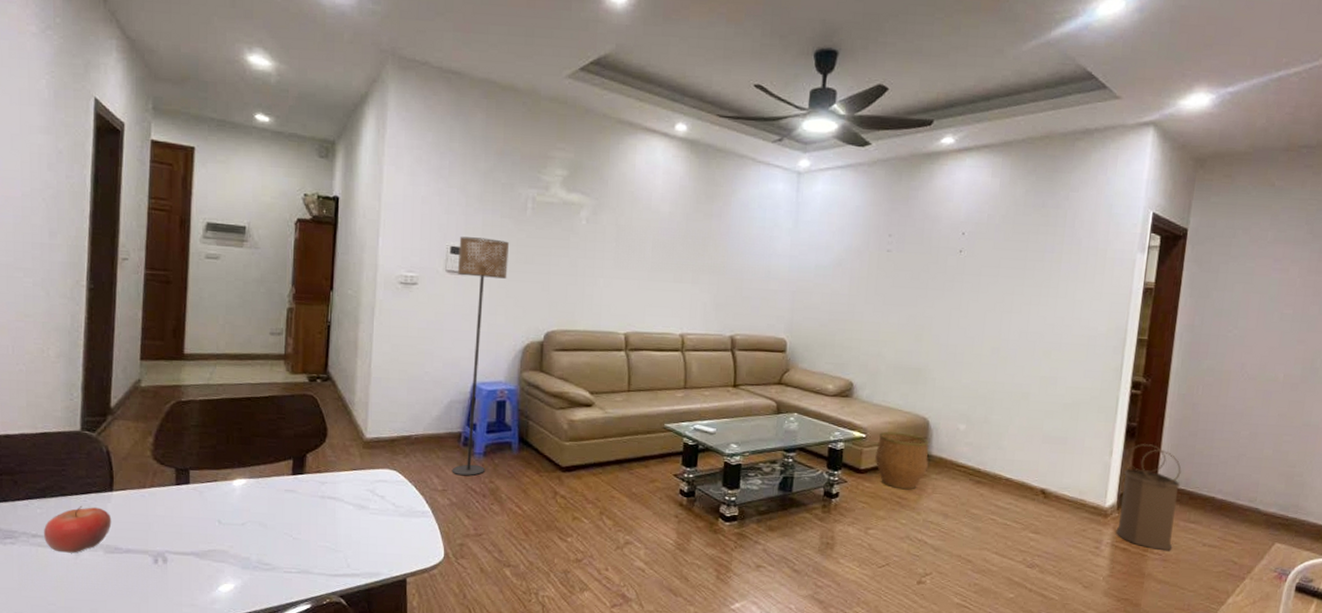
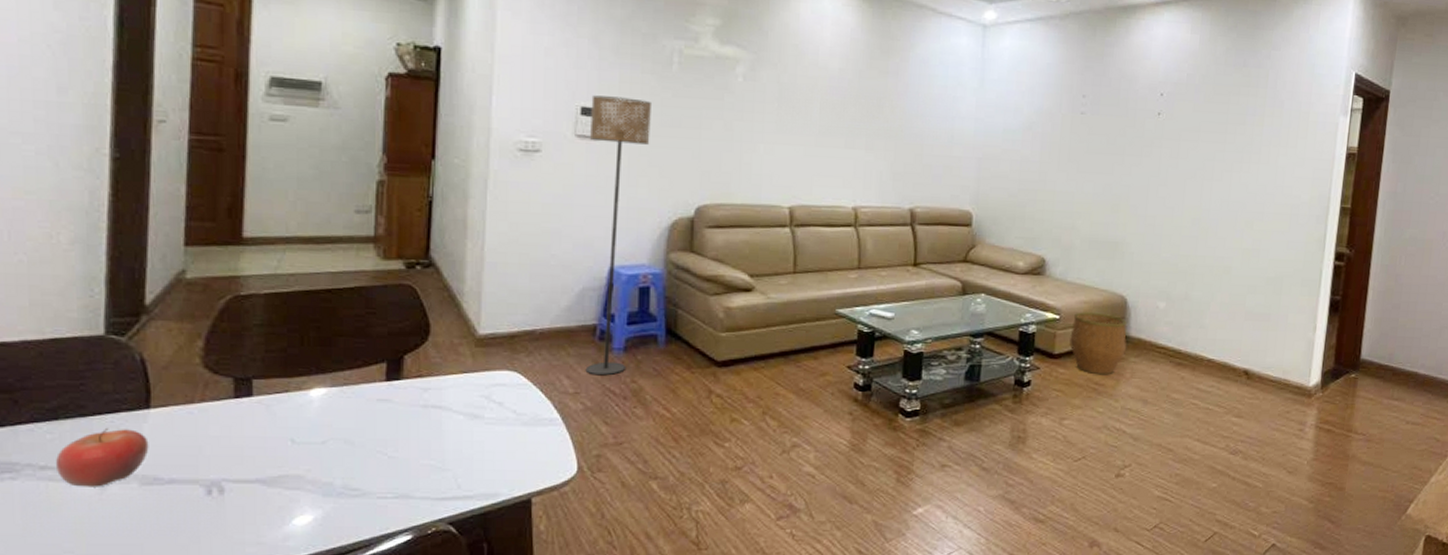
basket: present [1115,444,1182,551] -> none [1320,318,1385,431]

